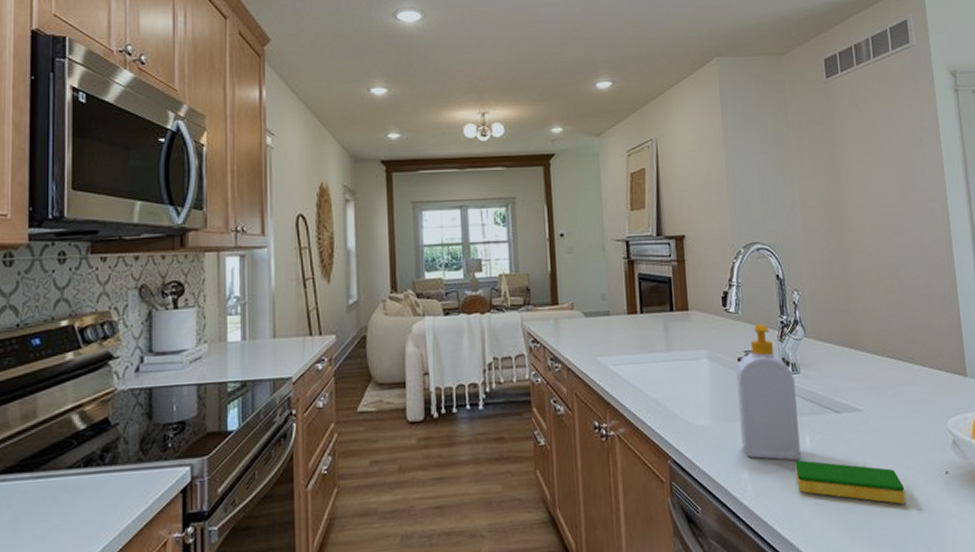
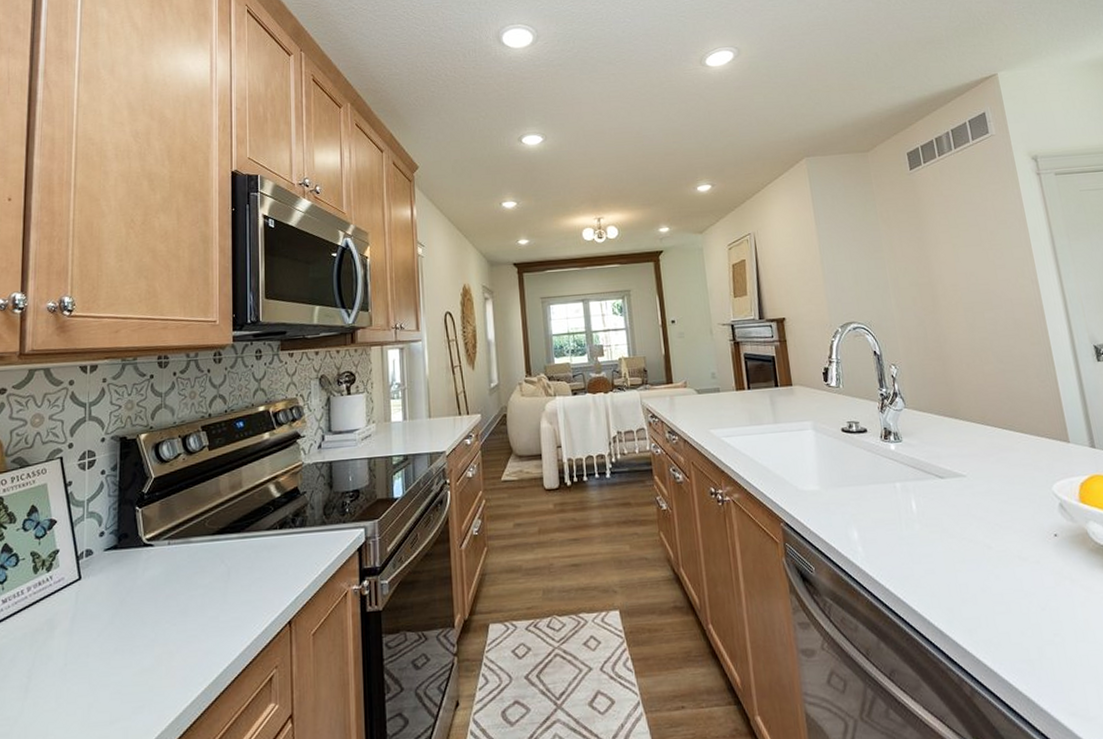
soap bottle: present [736,324,801,461] -> none [840,396,908,524]
dish sponge: present [795,460,906,504] -> none [902,523,1016,565]

